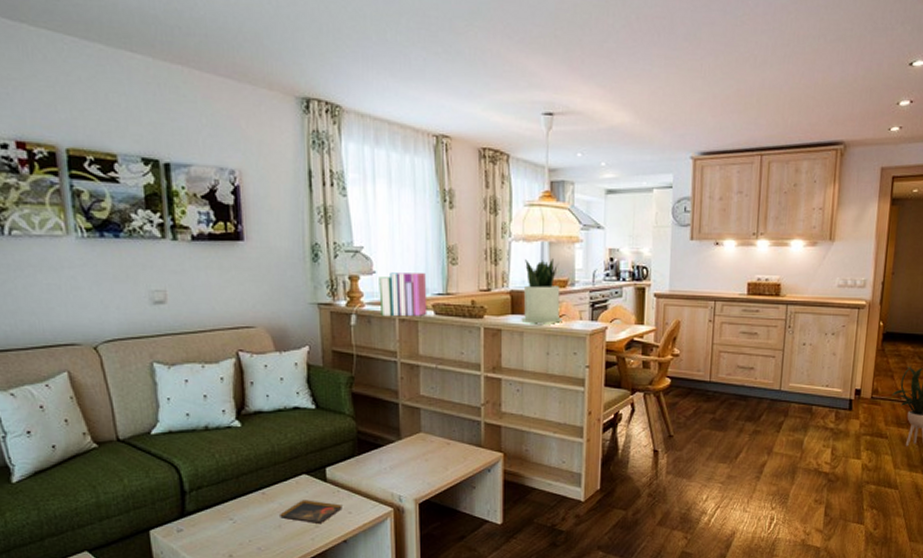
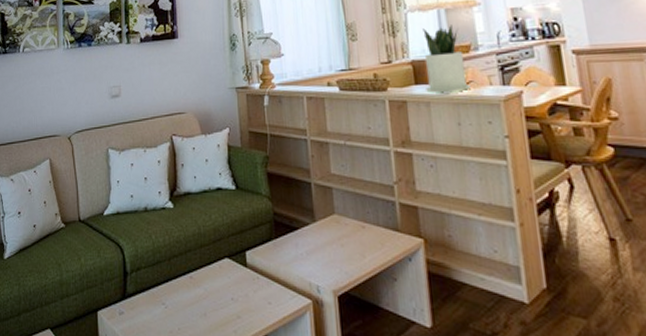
decorative tray: present [280,500,342,523] -> none [205,286,262,314]
books: present [379,272,427,317] -> none [287,51,333,96]

